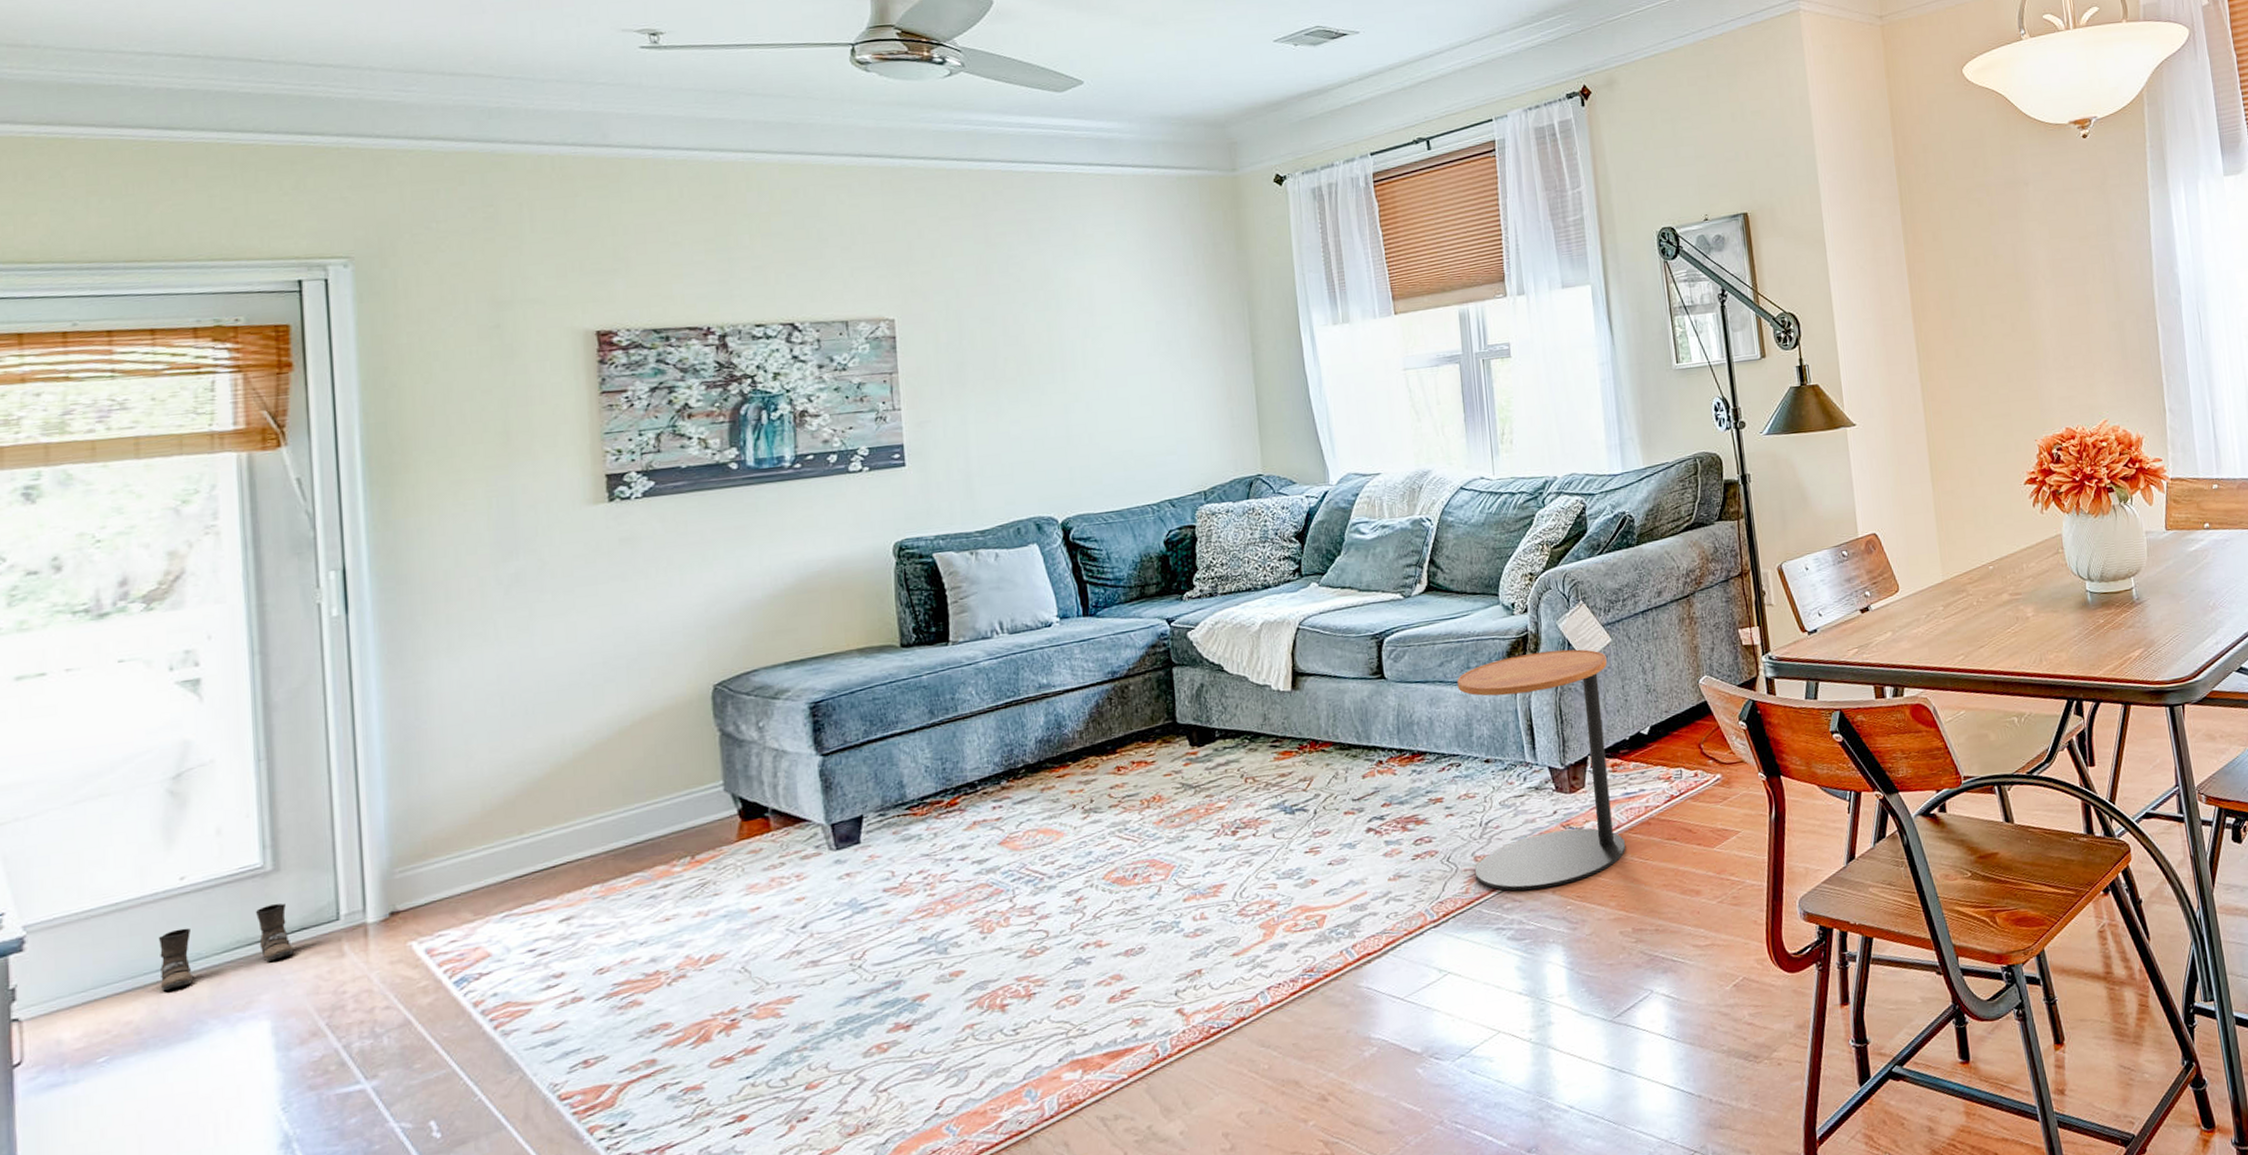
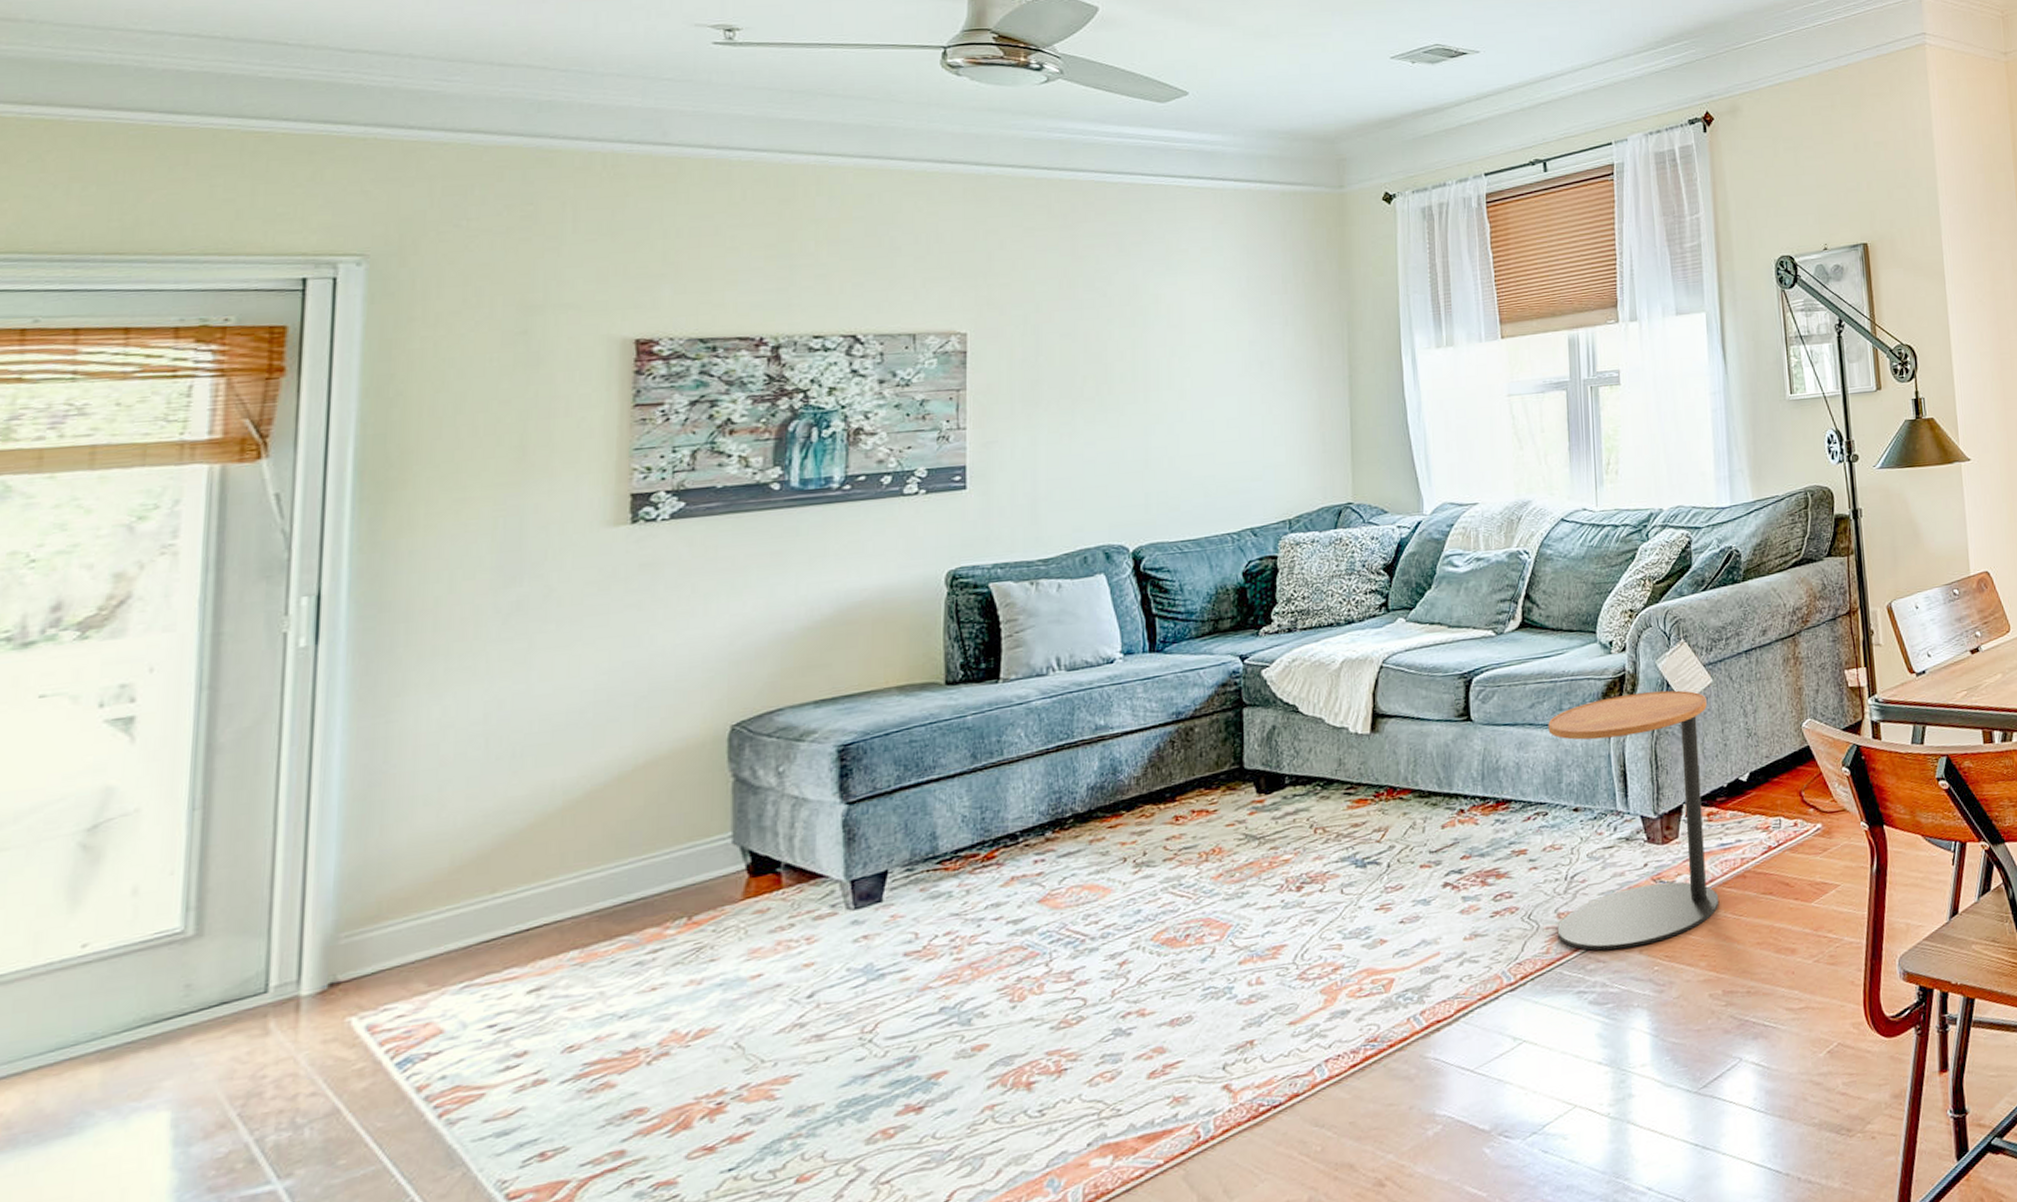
boots: present [158,903,294,991] -> none [41,974,209,1077]

